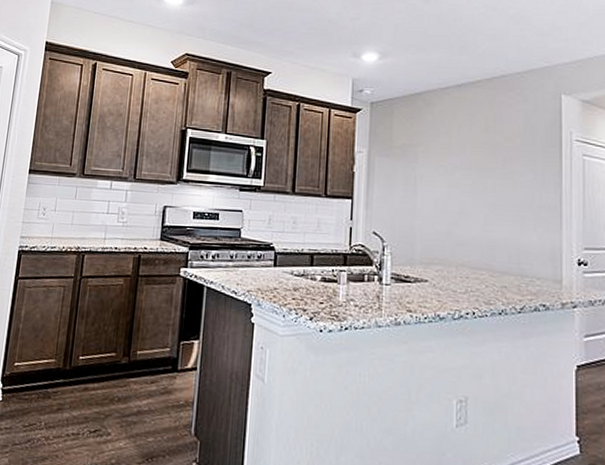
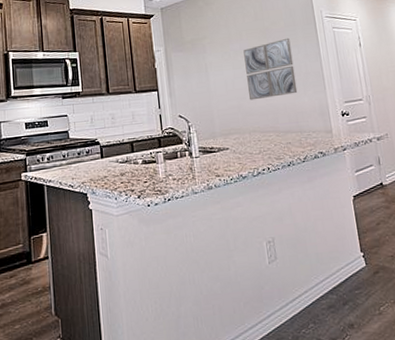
wall art: none [462,159,525,229] -> present [243,38,298,100]

